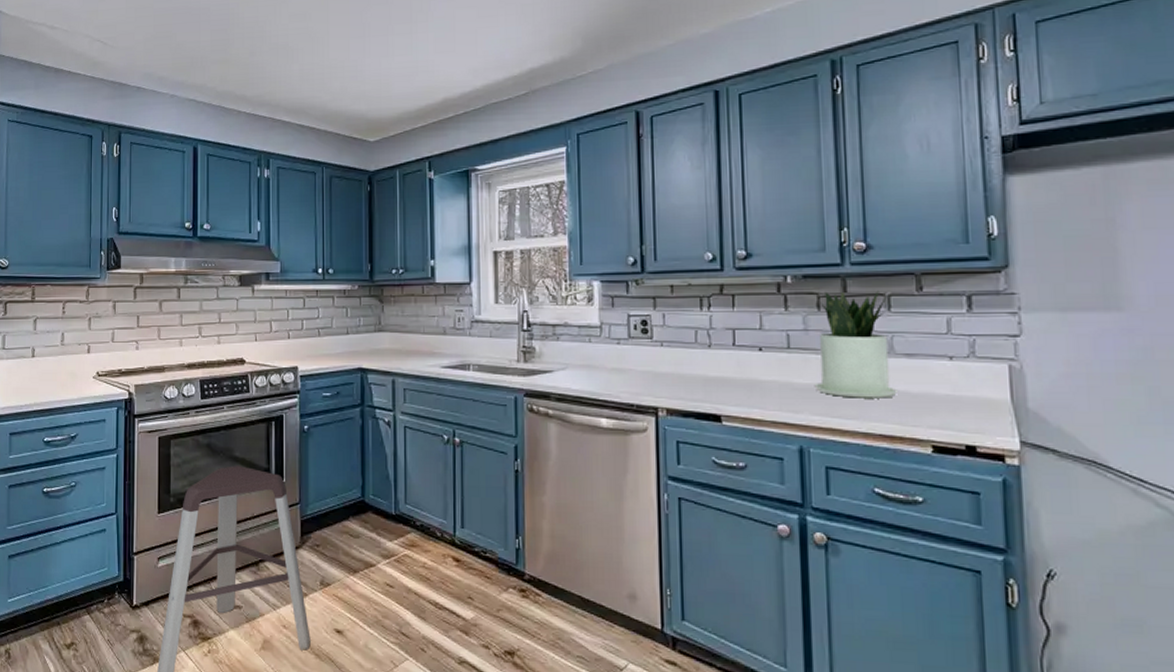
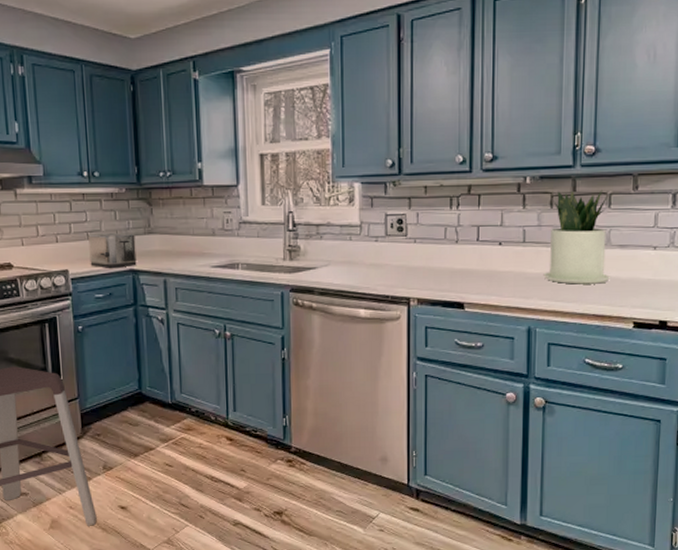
toaster: none [319,330,366,366] -> present [88,233,137,268]

